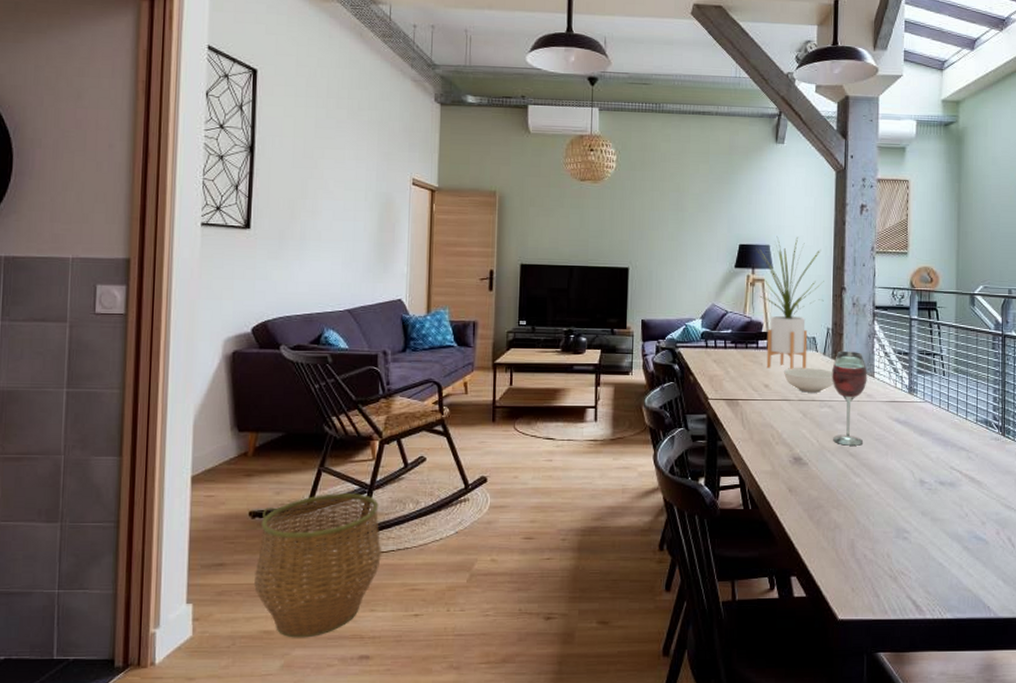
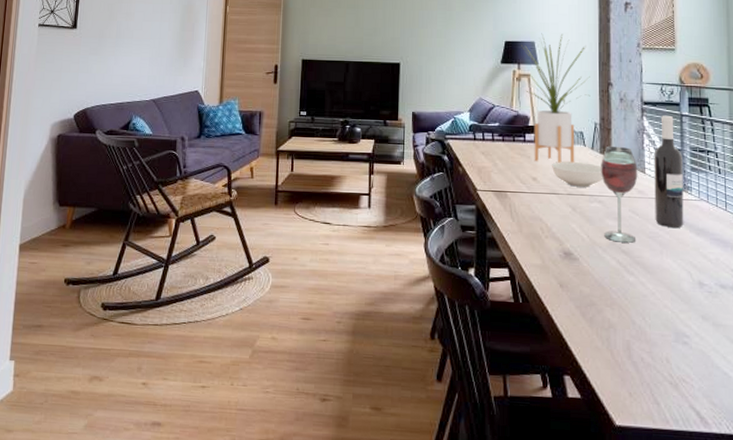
basket: present [253,493,383,638] -> none [65,266,175,401]
wine bottle: none [882,319,910,429] -> present [654,115,684,228]

